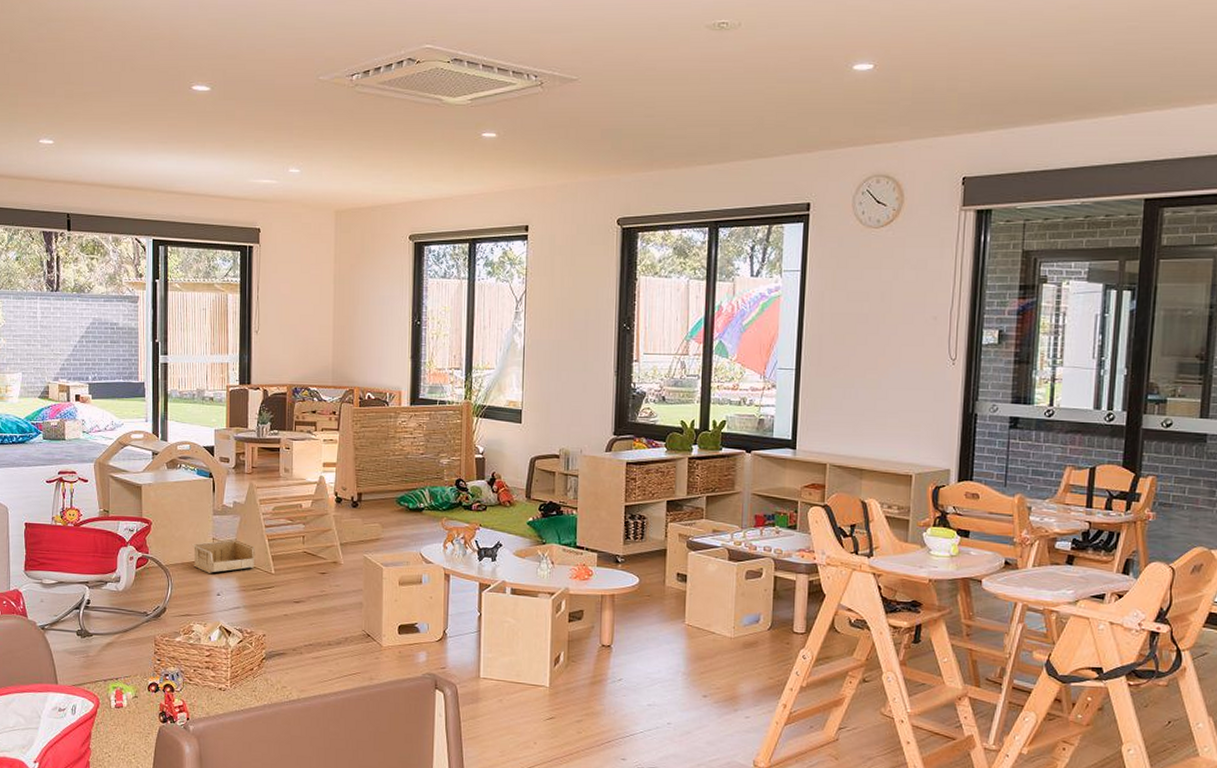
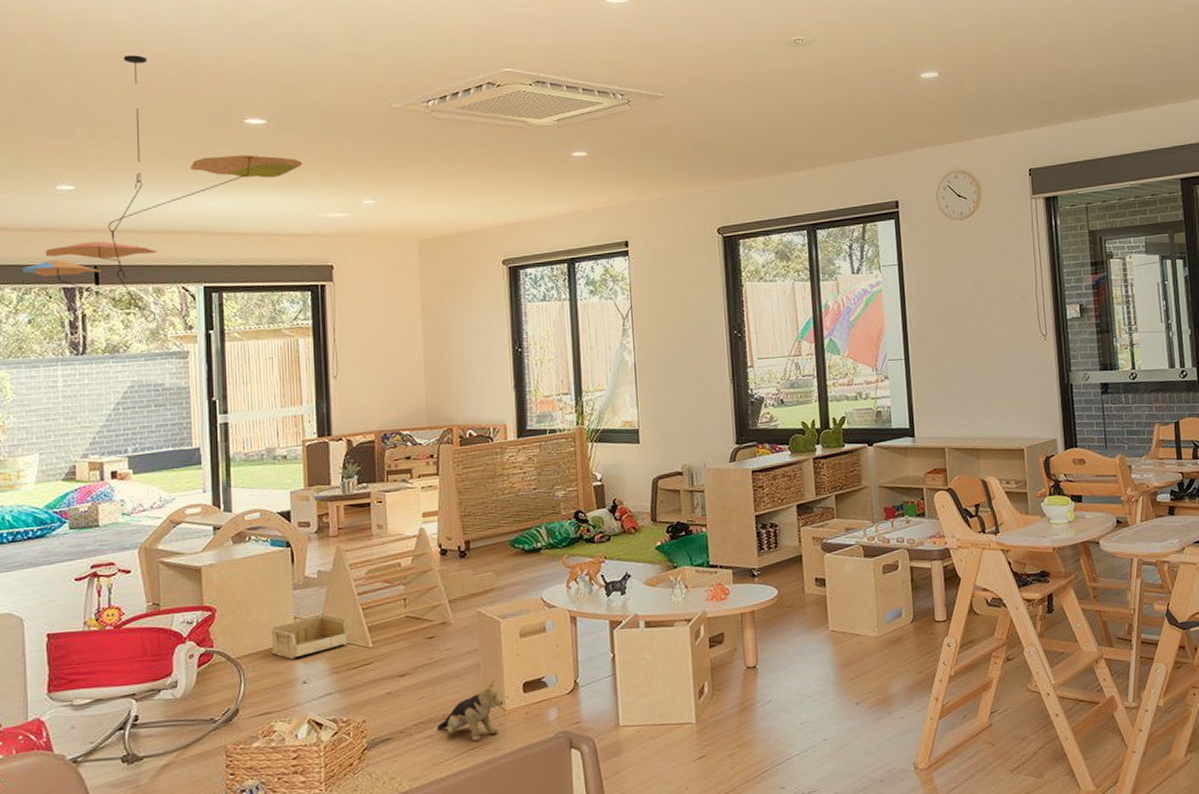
ceiling mobile: none [12,21,239,269] -> present [22,55,302,324]
plush toy: none [323,617,381,669] -> present [436,678,504,741]

